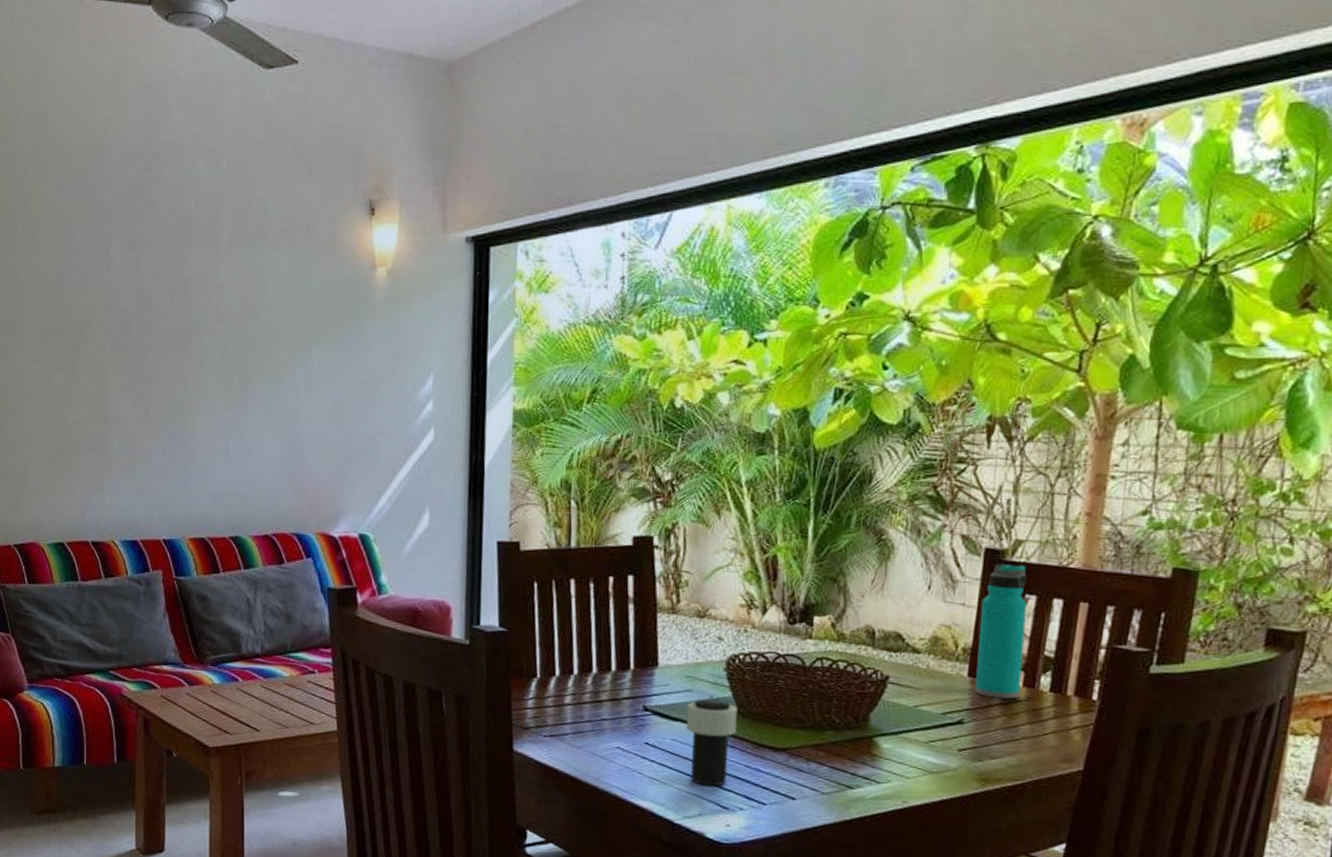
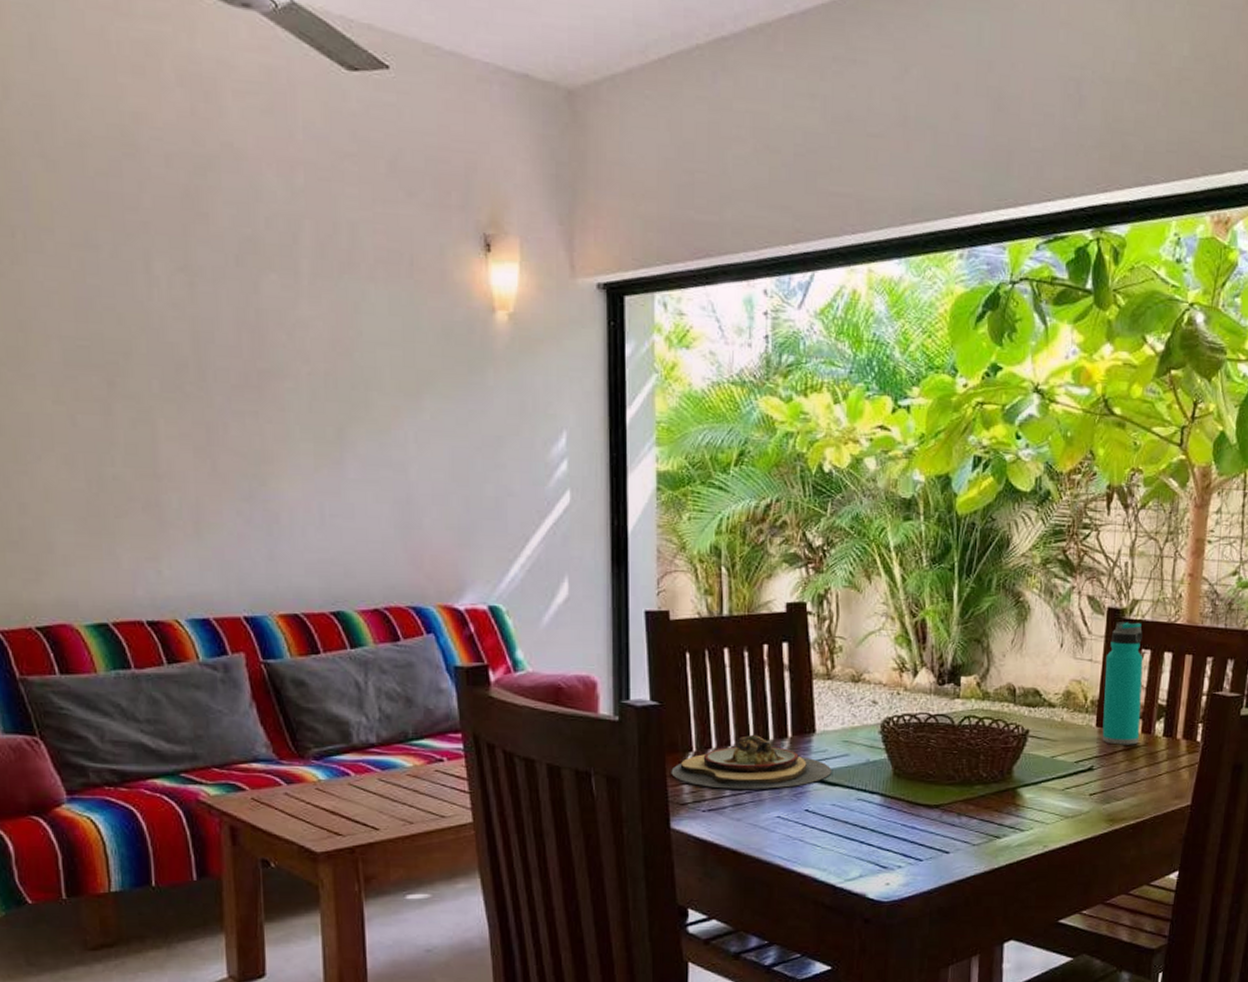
plate: none [516,664,674,719] -> present [671,734,832,789]
cup: present [687,699,737,786] -> none [845,762,893,847]

